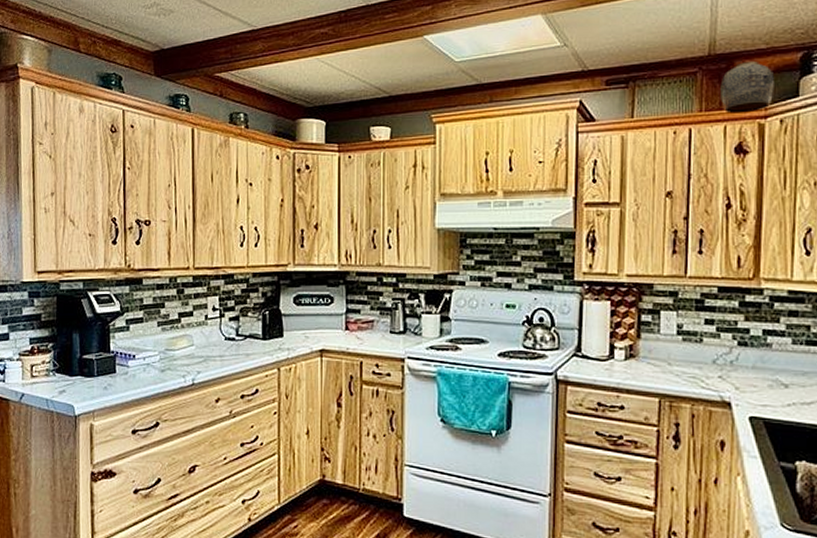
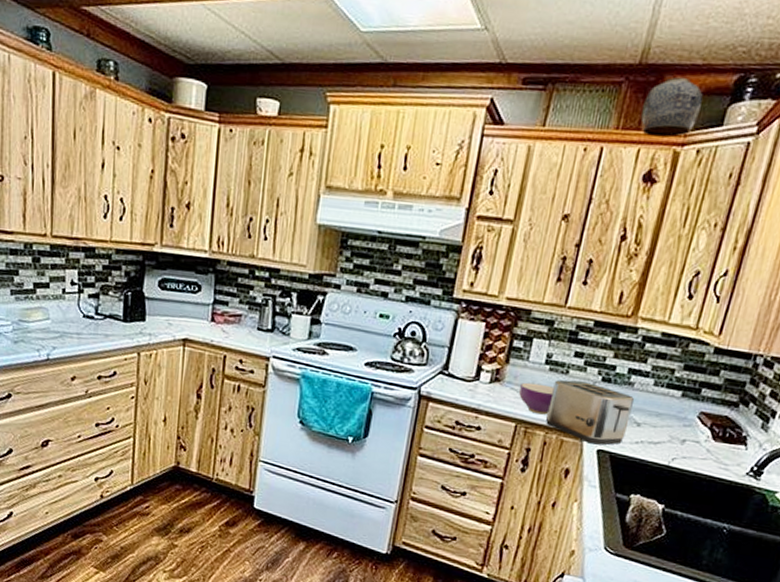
bowl: none [655,355,692,386] -> present [518,382,555,415]
toaster: none [689,348,777,412] -> present [545,379,635,445]

